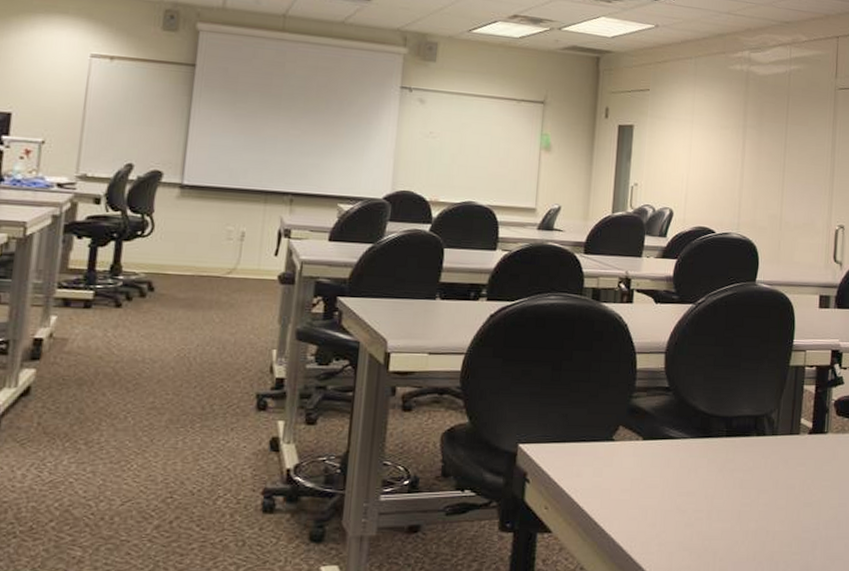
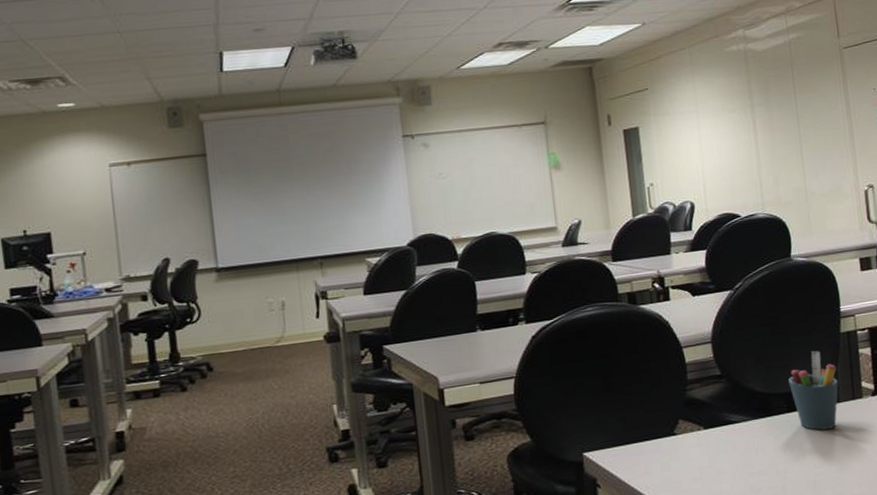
pen holder: none [731,380,780,460] -> present [787,351,838,431]

